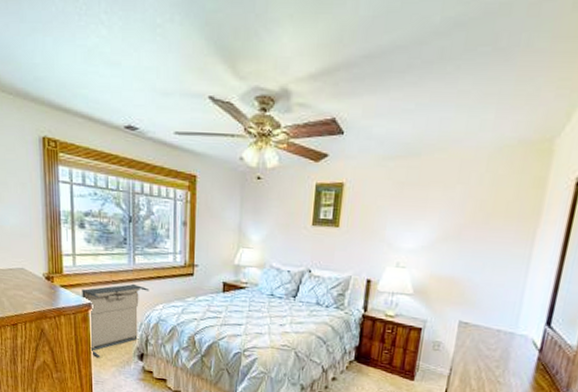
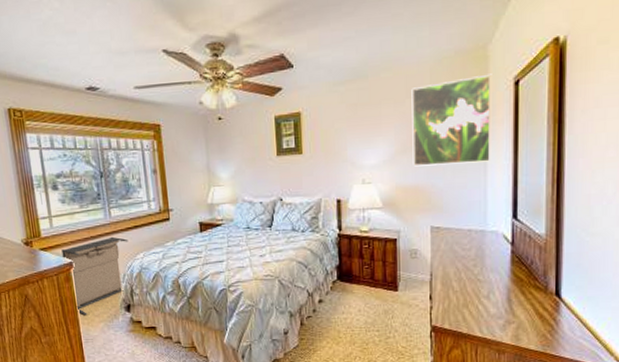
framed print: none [452,170,554,263] -> present [411,73,492,167]

